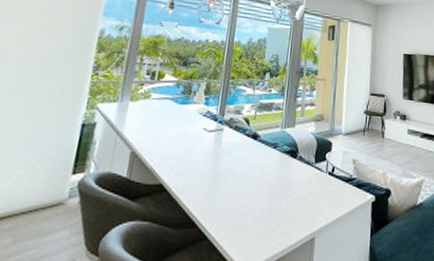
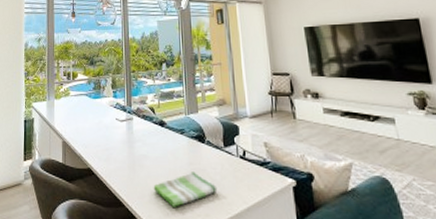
dish towel: none [234,186,302,226] -> present [153,170,218,207]

